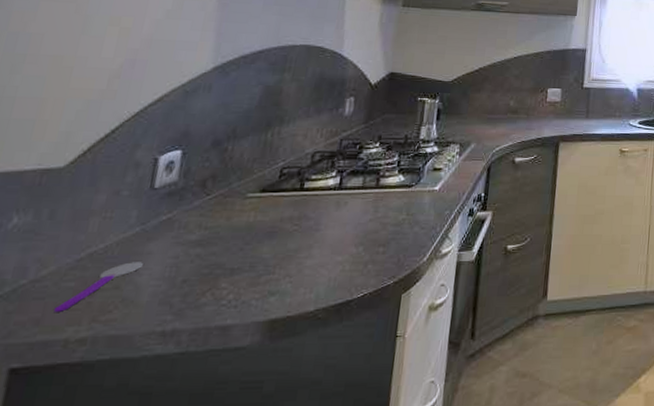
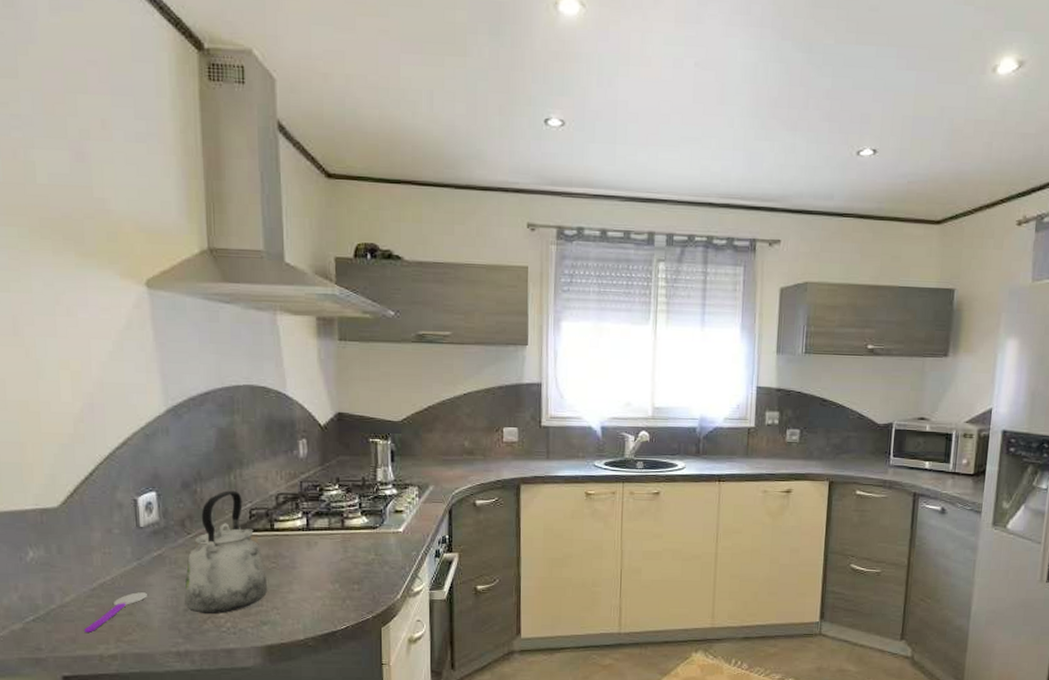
kettle: none [185,148,286,286] -> present [184,490,268,615]

